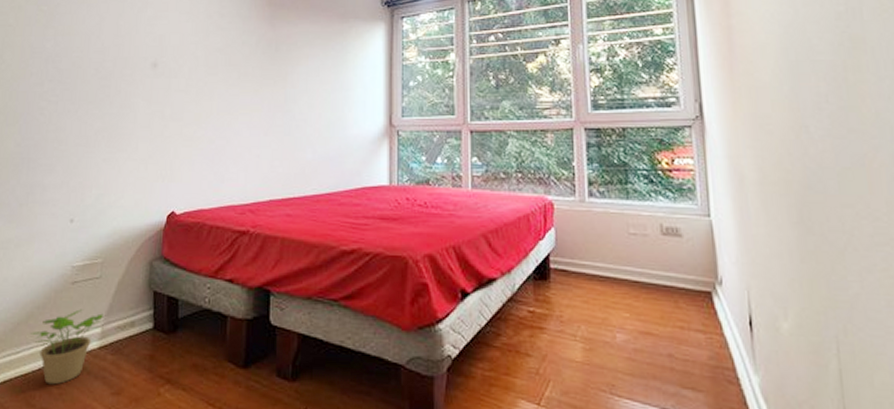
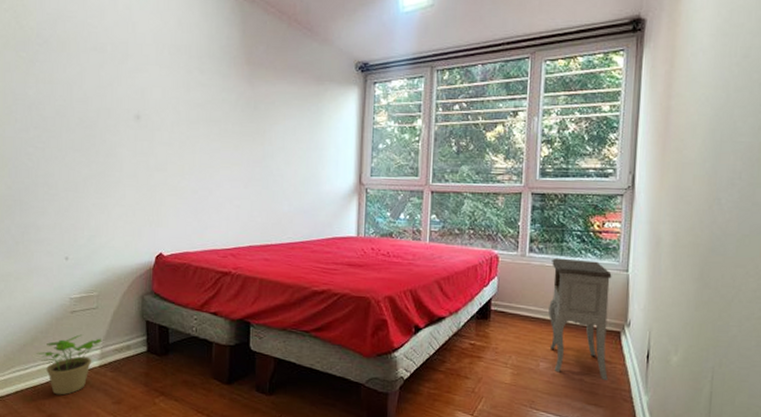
nightstand: none [617,202,704,355] -> present [548,257,612,380]

